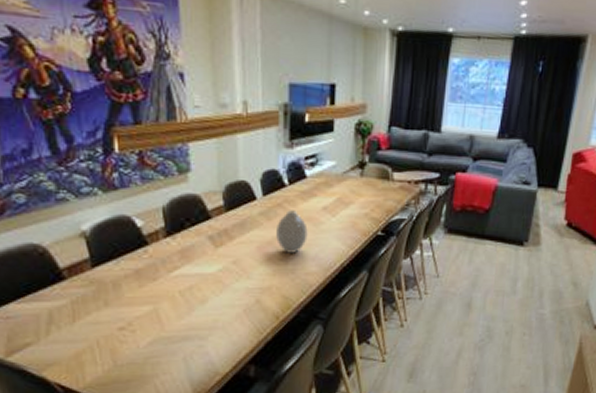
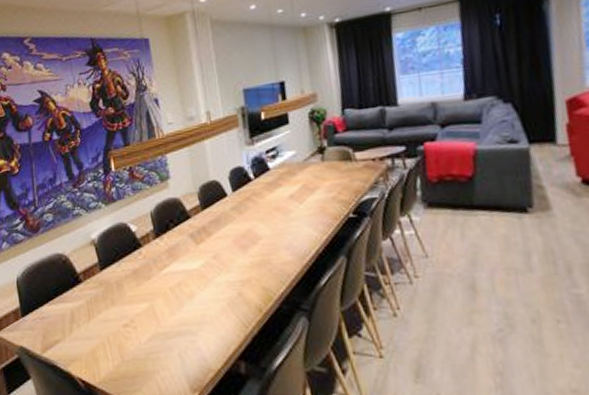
vase: present [276,210,308,253] -> none [248,202,279,244]

